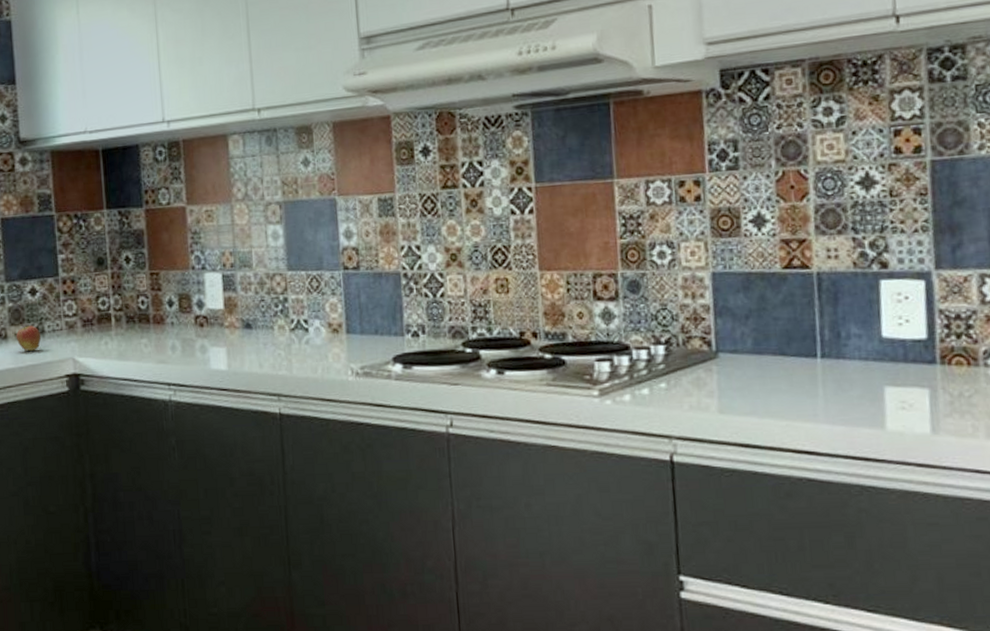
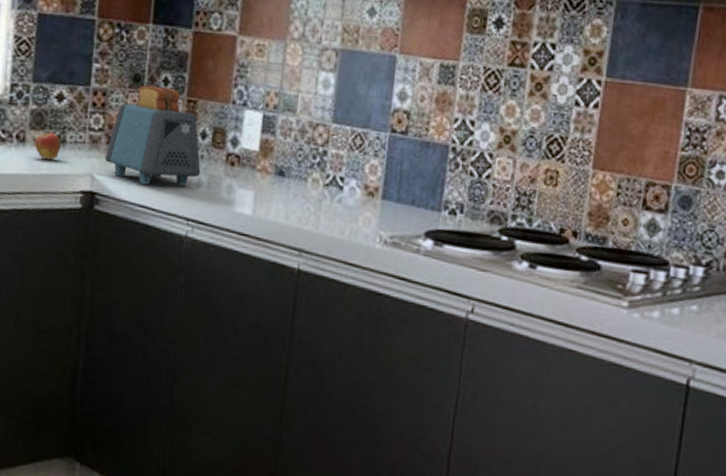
toaster: none [82,264,174,359] -> present [104,85,201,186]

